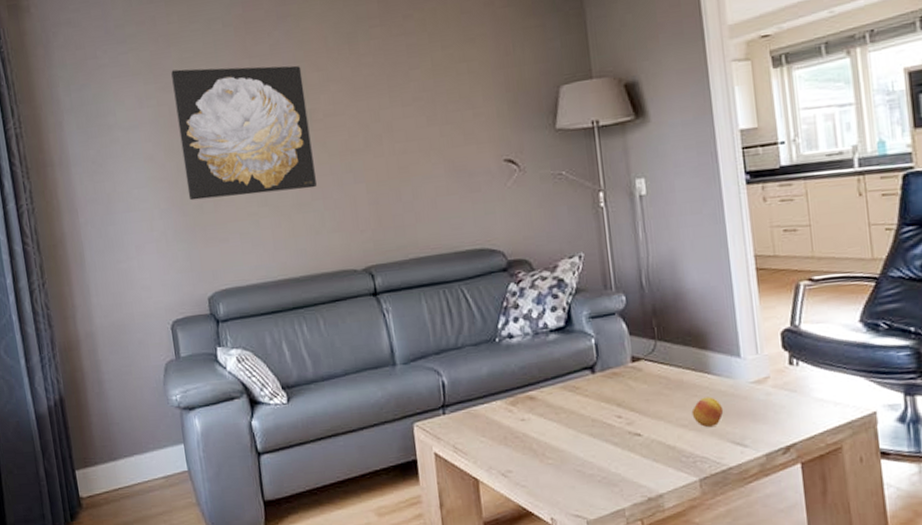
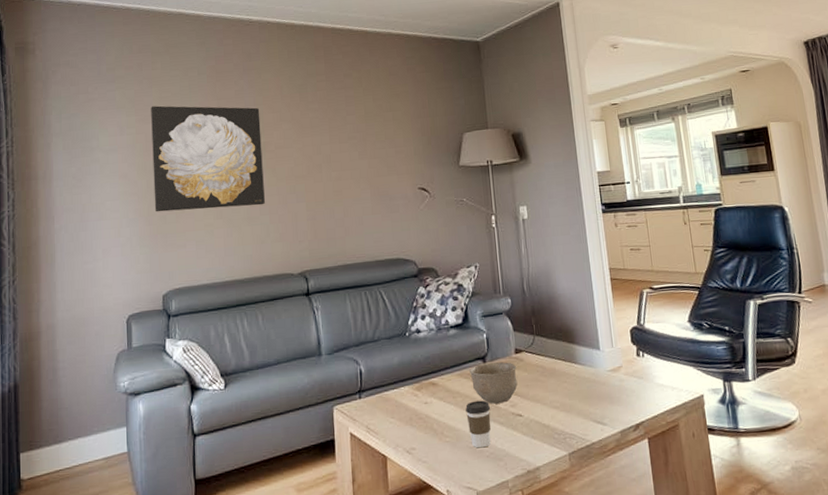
coffee cup: none [571,417,603,472] -> present [466,400,491,448]
bowl: none [575,372,635,422] -> present [469,362,518,404]
fruit: present [691,397,724,428] -> none [562,383,588,409]

